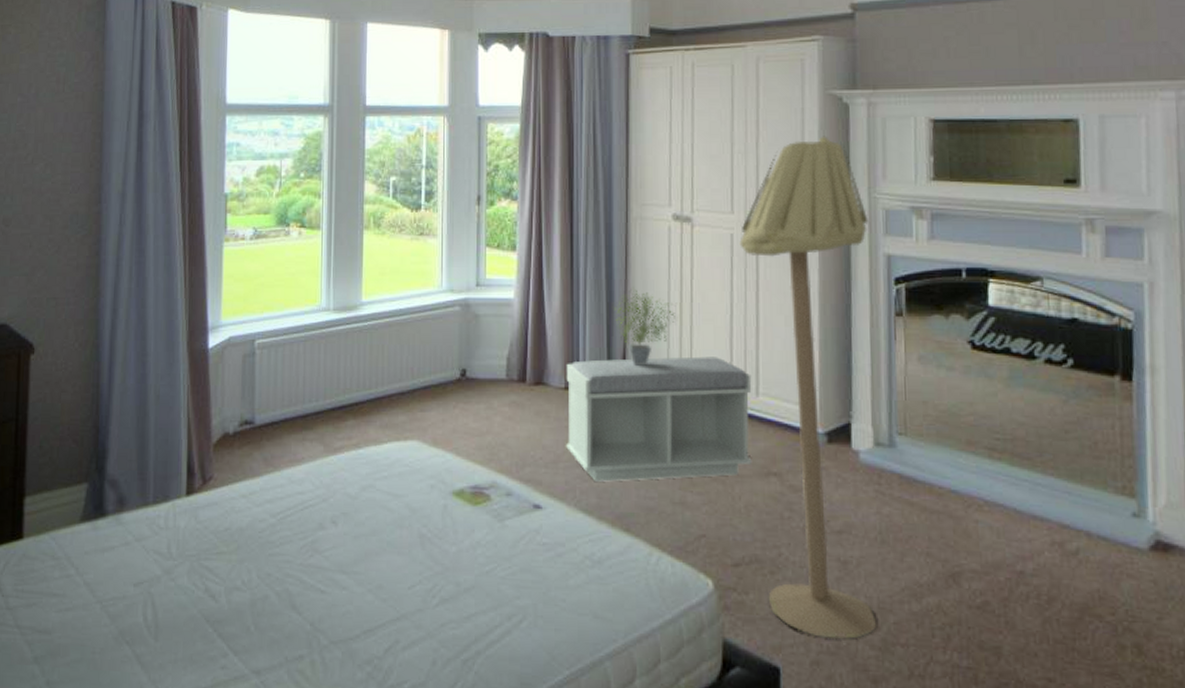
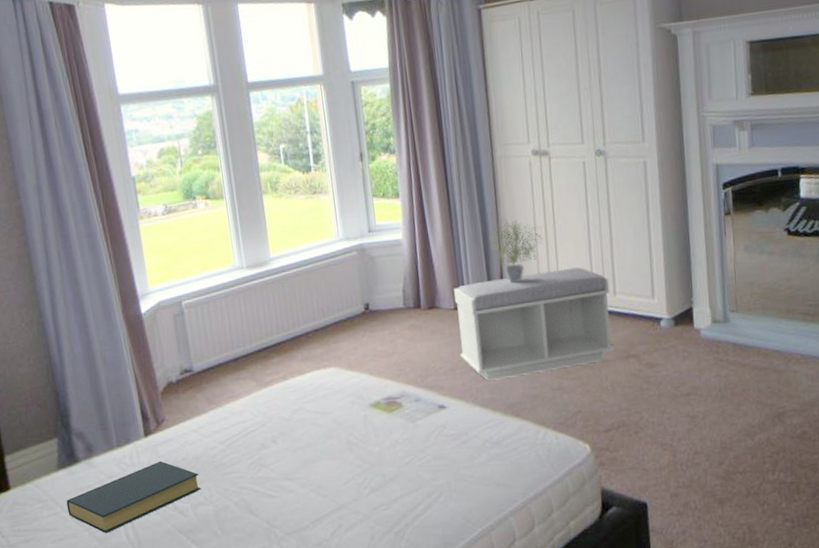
hardback book: none [82,527,241,609] -> present [66,461,202,533]
floor lamp: present [739,136,876,639] -> none [591,66,720,476]

